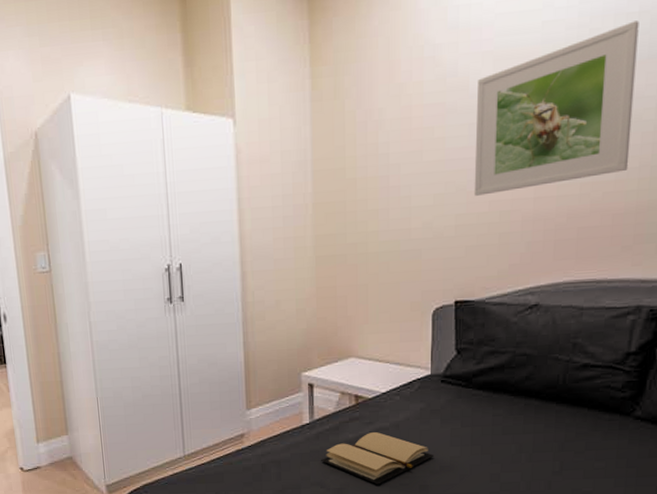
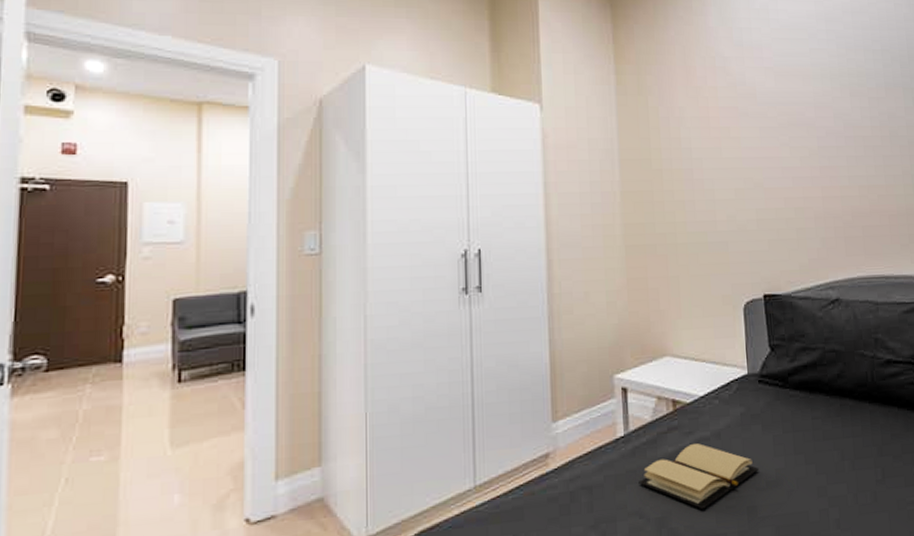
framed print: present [473,21,639,196] -> none [763,56,894,192]

